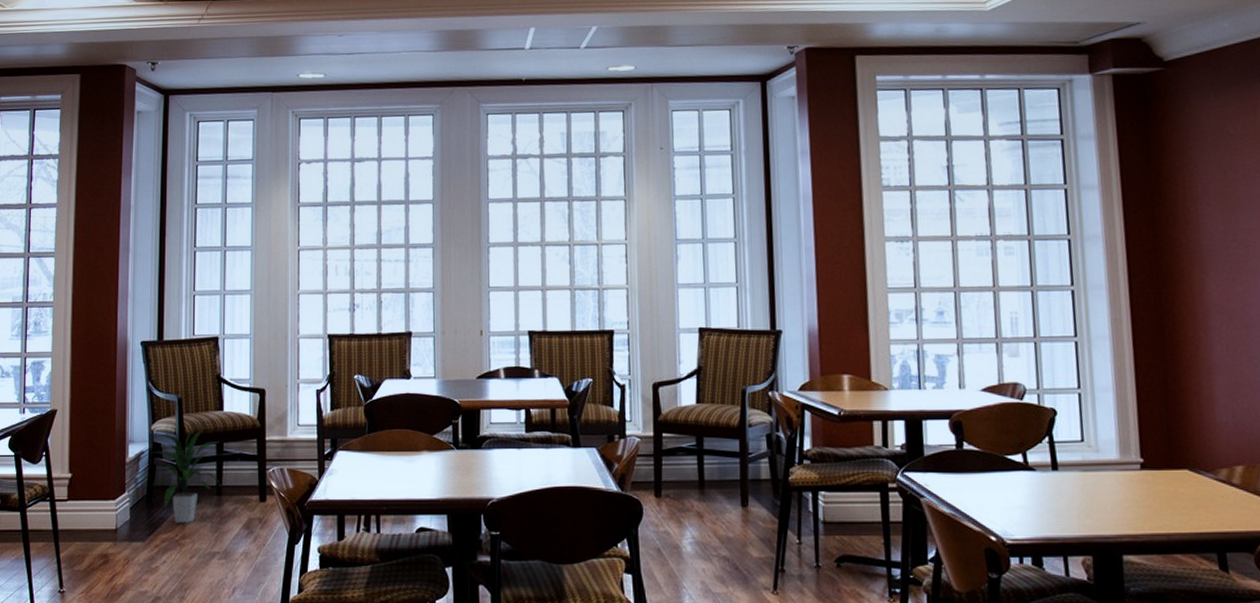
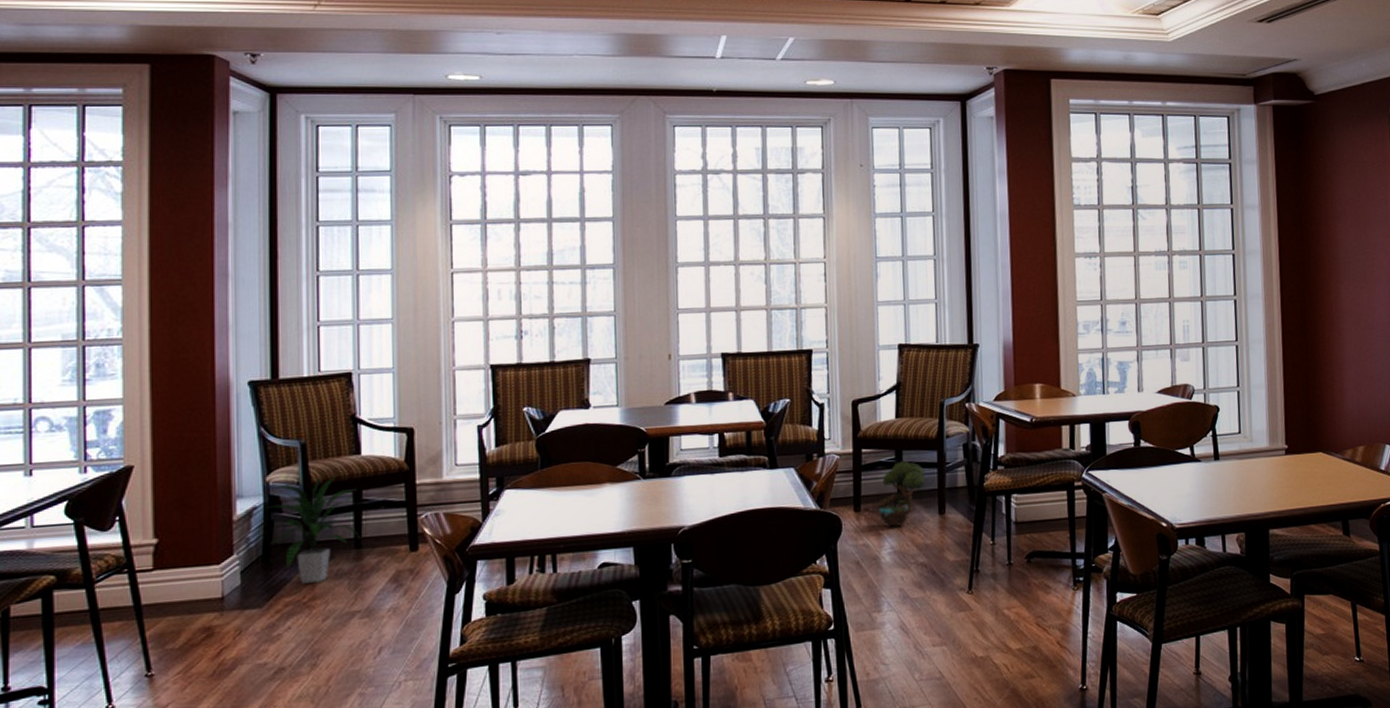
decorative tree: none [678,448,728,516] -> present [877,461,926,527]

